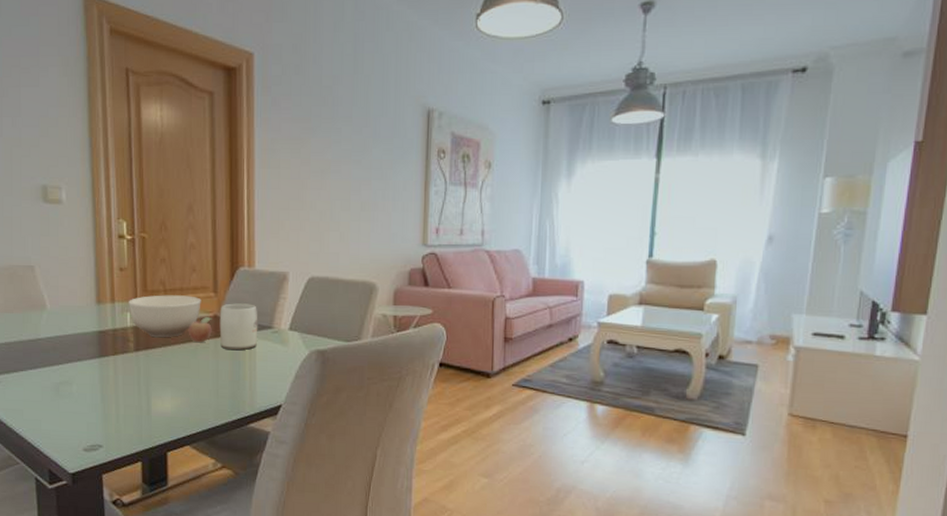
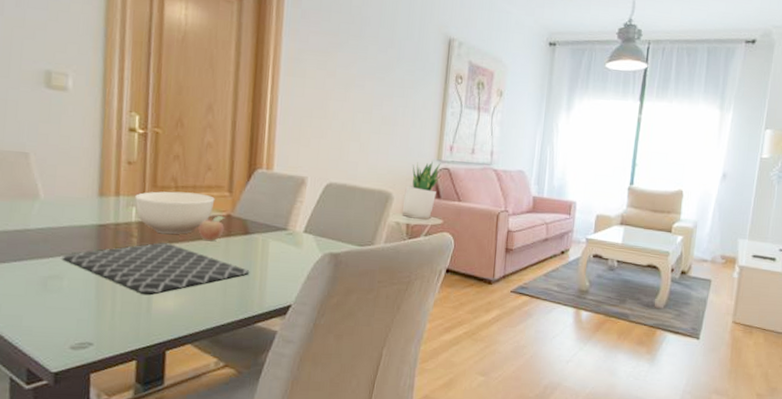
placemat: none [70,346,239,397] -> present [62,242,250,294]
mug: present [219,303,258,351] -> none [231,203,273,251]
planter: none [388,246,427,311] -> present [402,161,441,221]

